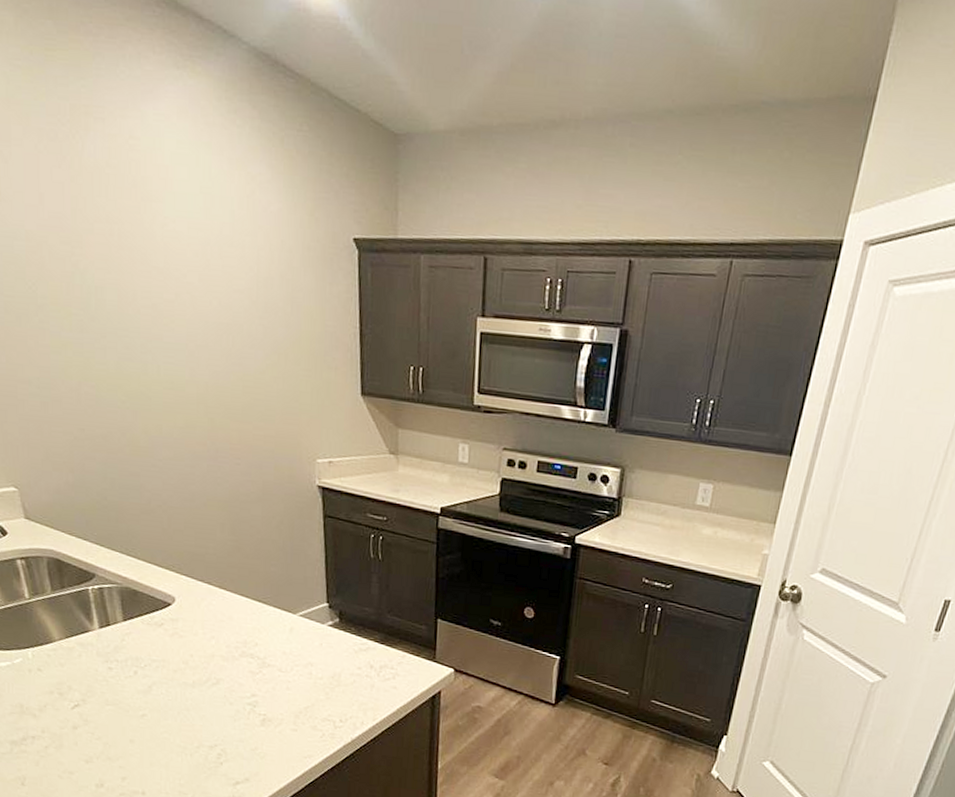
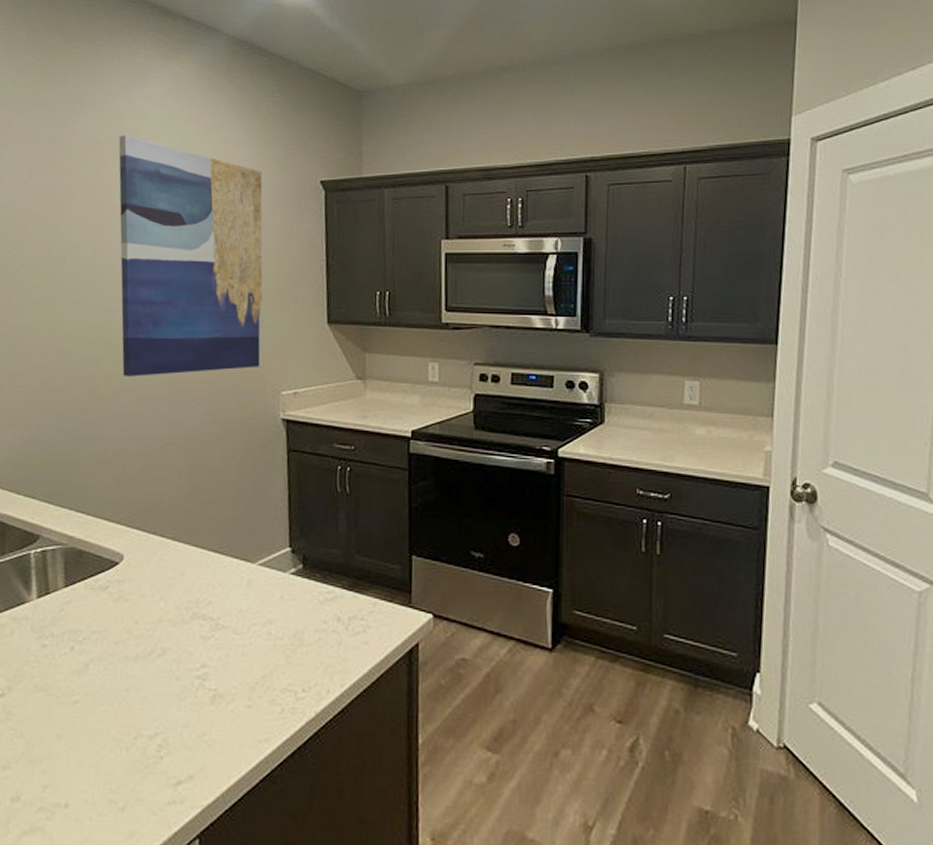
wall art: none [133,160,298,434] -> present [118,135,263,377]

